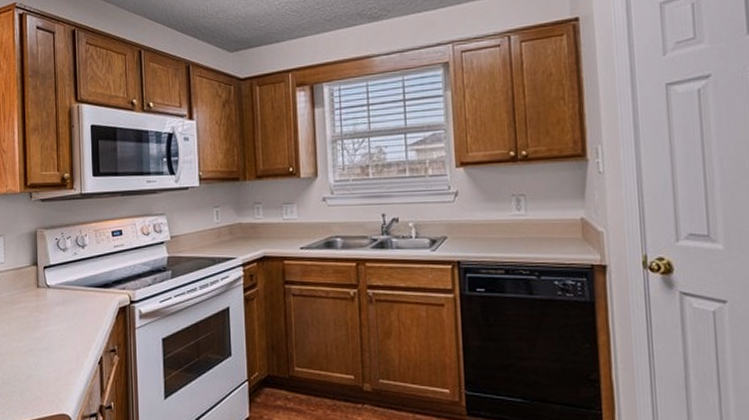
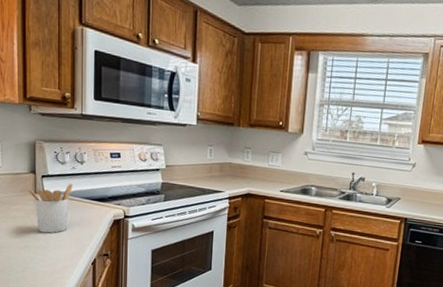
utensil holder: none [30,271,75,332] -> present [28,183,73,234]

